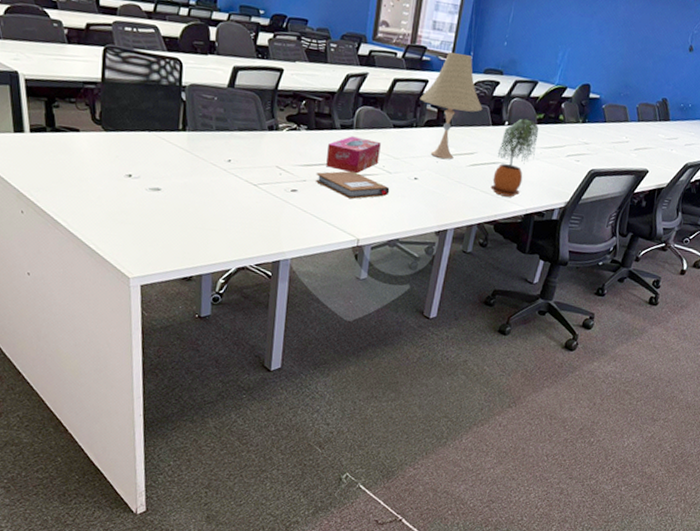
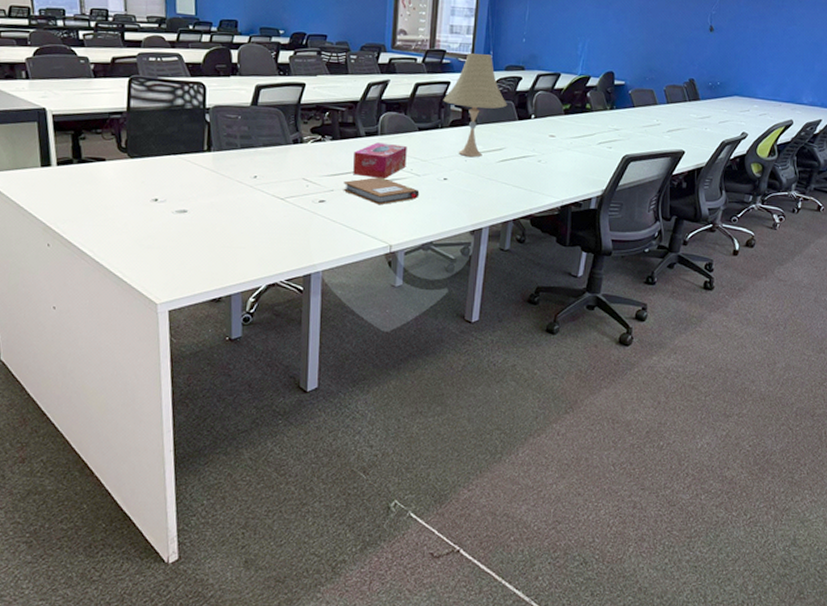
potted plant: present [490,118,539,197] -> none [523,110,567,190]

